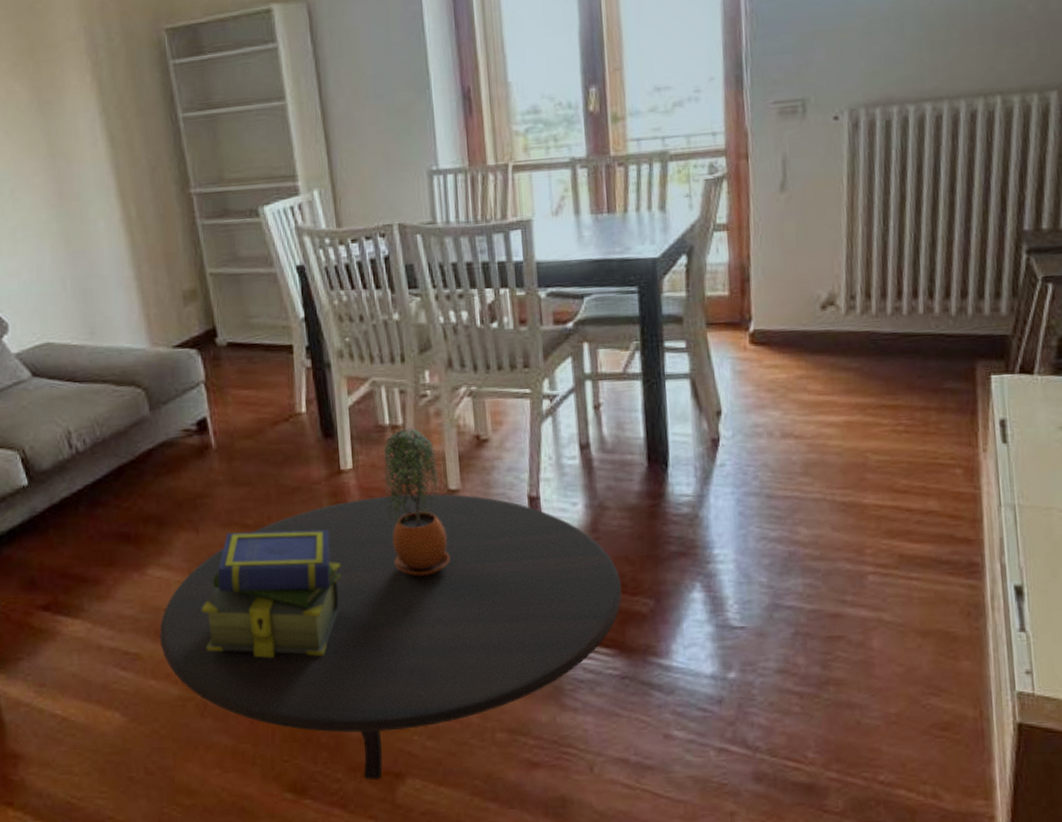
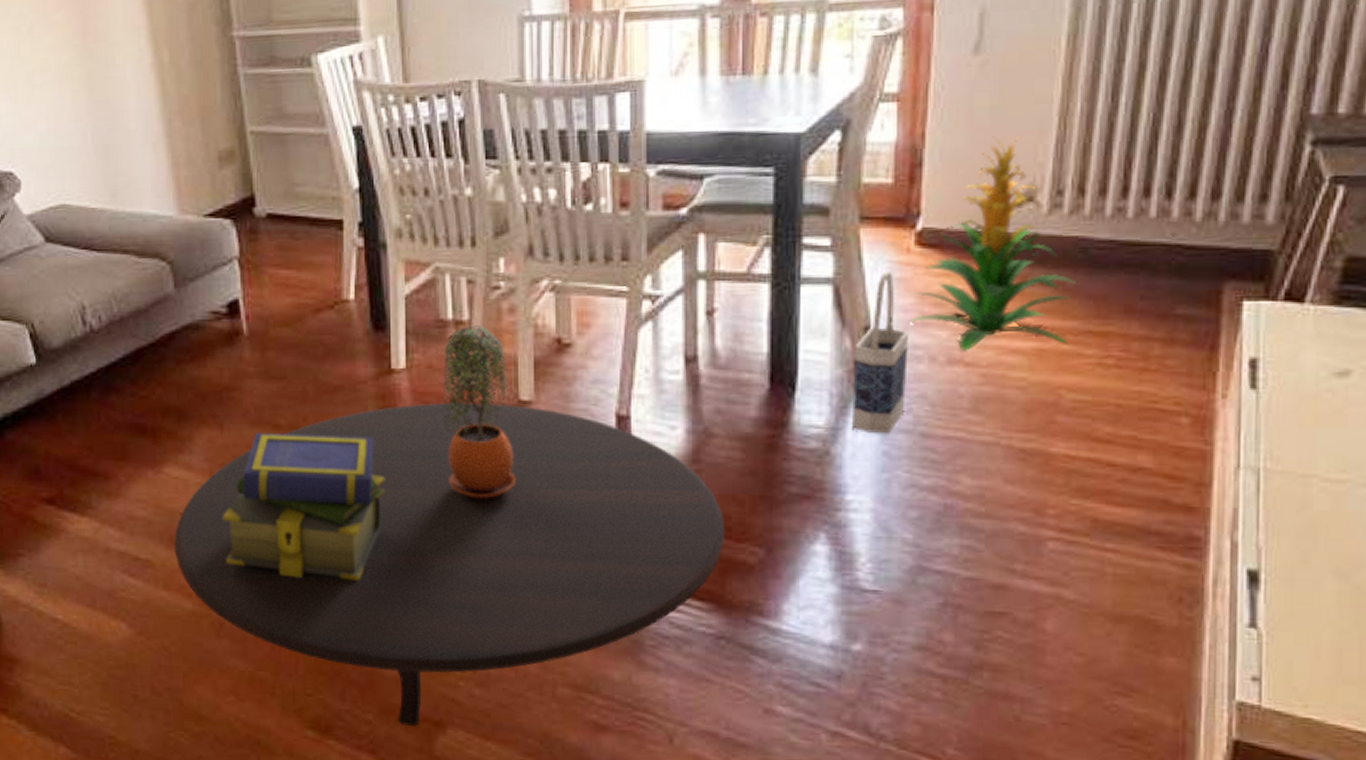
bag: none [710,365,753,498] -> present [851,270,910,435]
indoor plant: none [749,254,871,427] -> present [908,135,1076,351]

